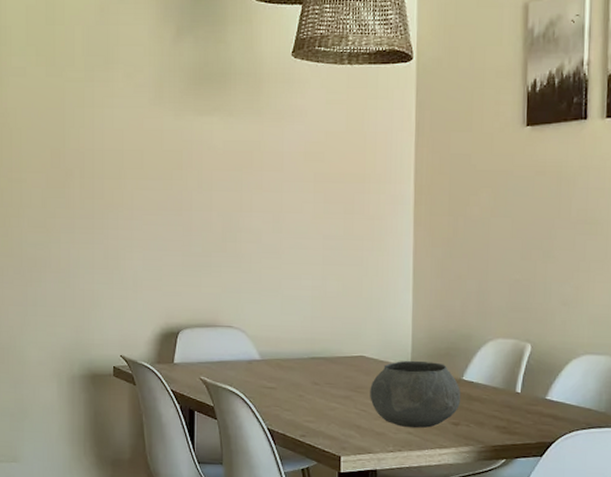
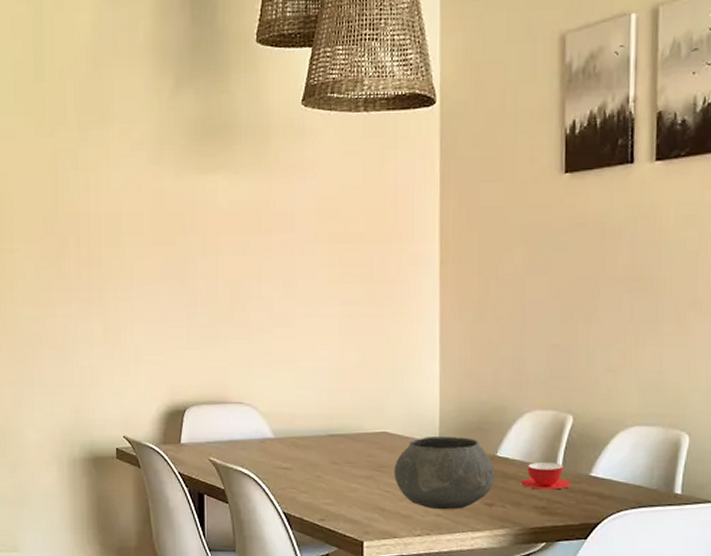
teacup: none [483,385,529,411] -> present [520,461,572,490]

